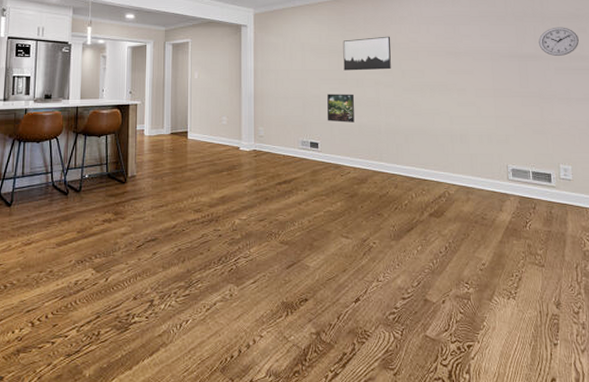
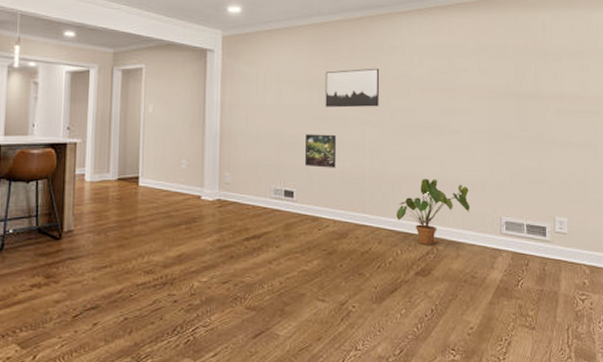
house plant: none [410,131,478,190] -> present [397,178,470,246]
wall clock: present [538,27,579,56] -> none [539,63,581,96]

